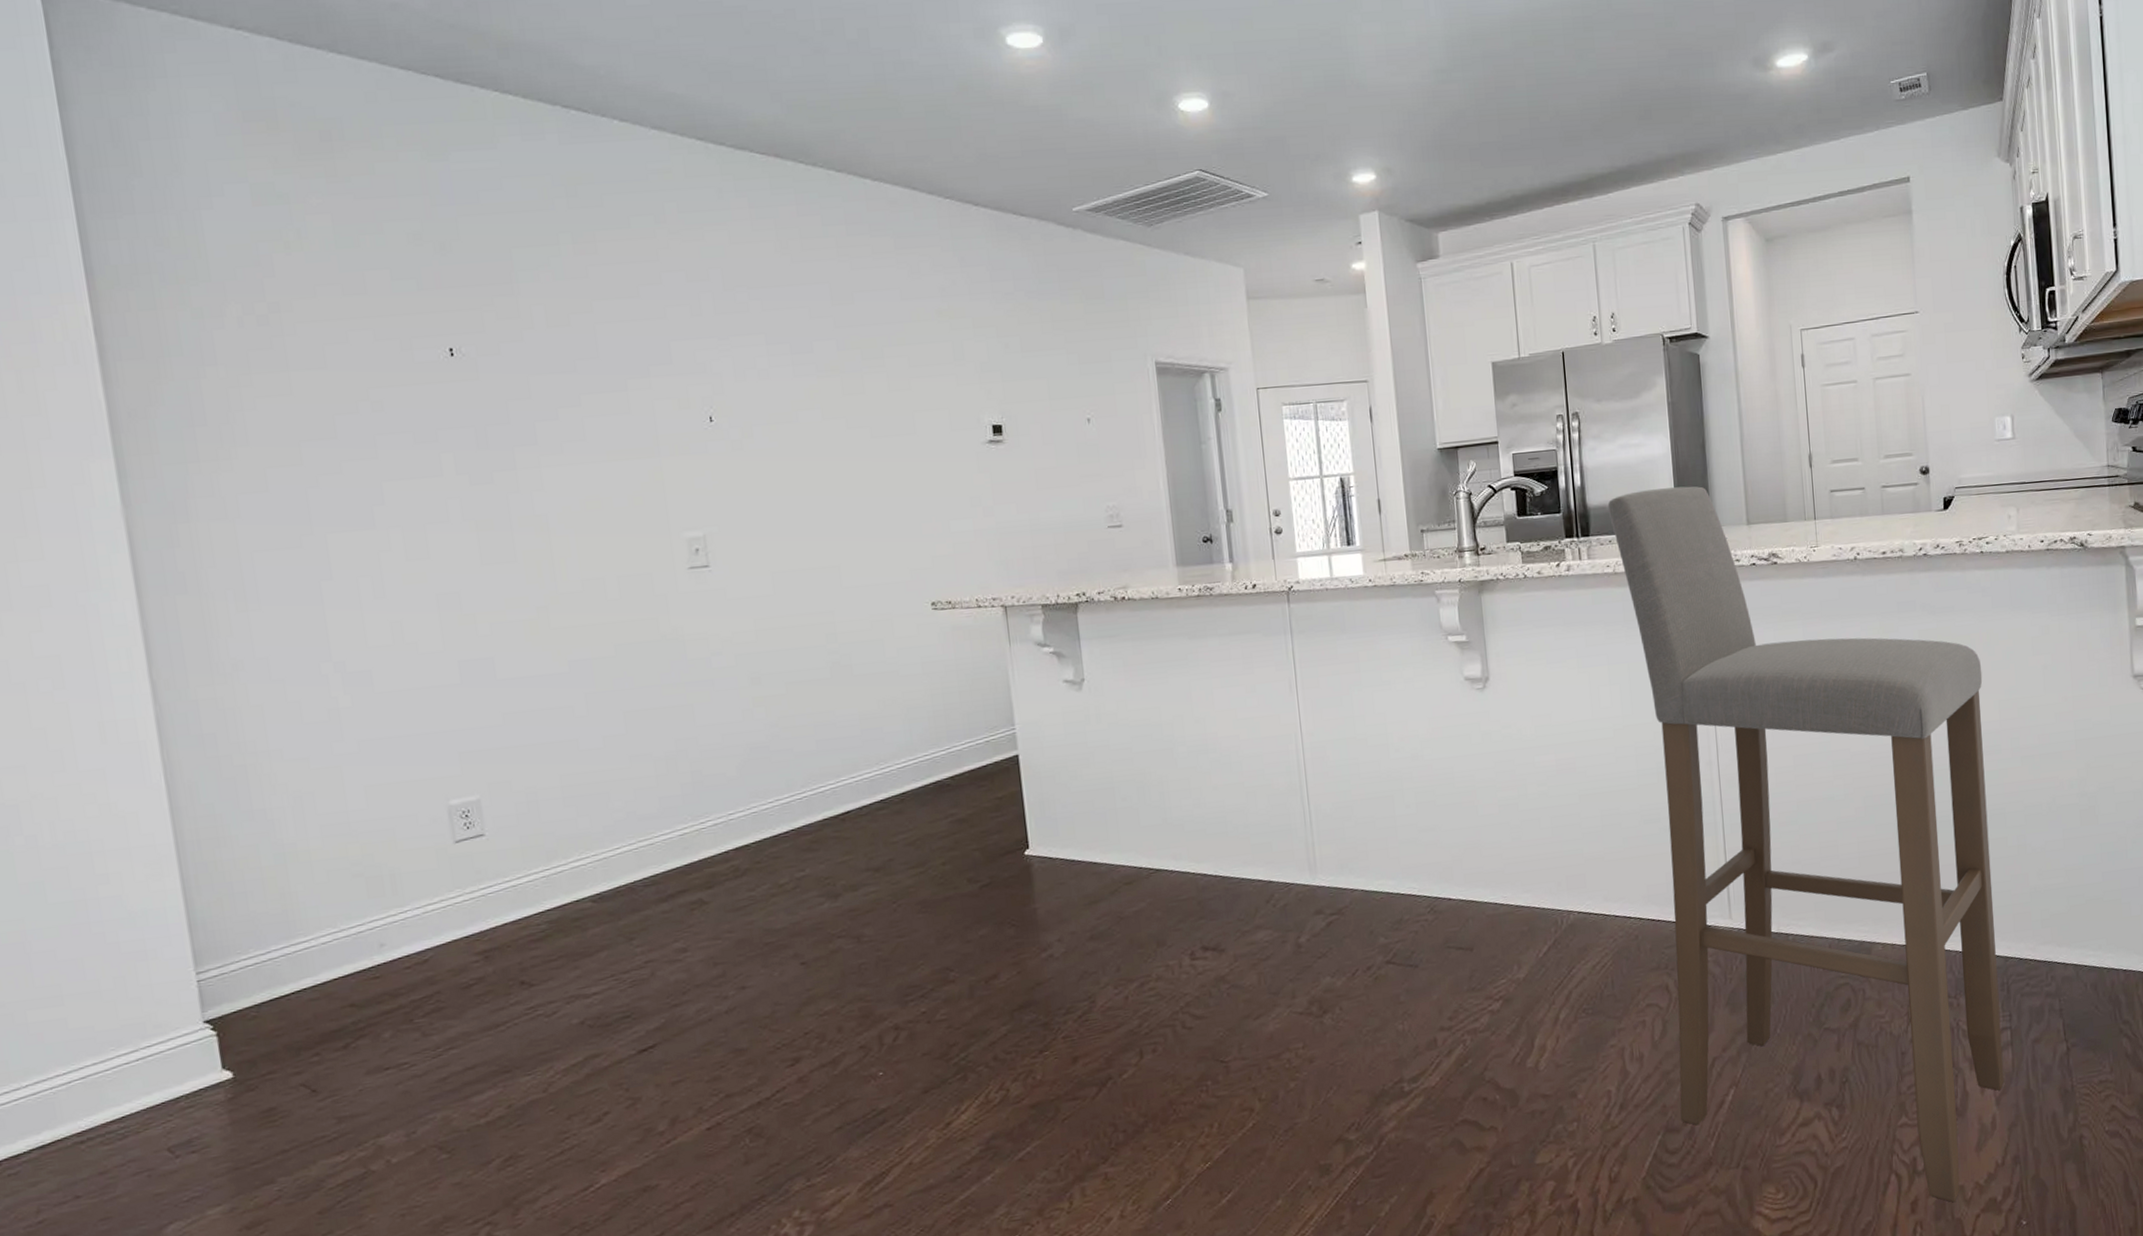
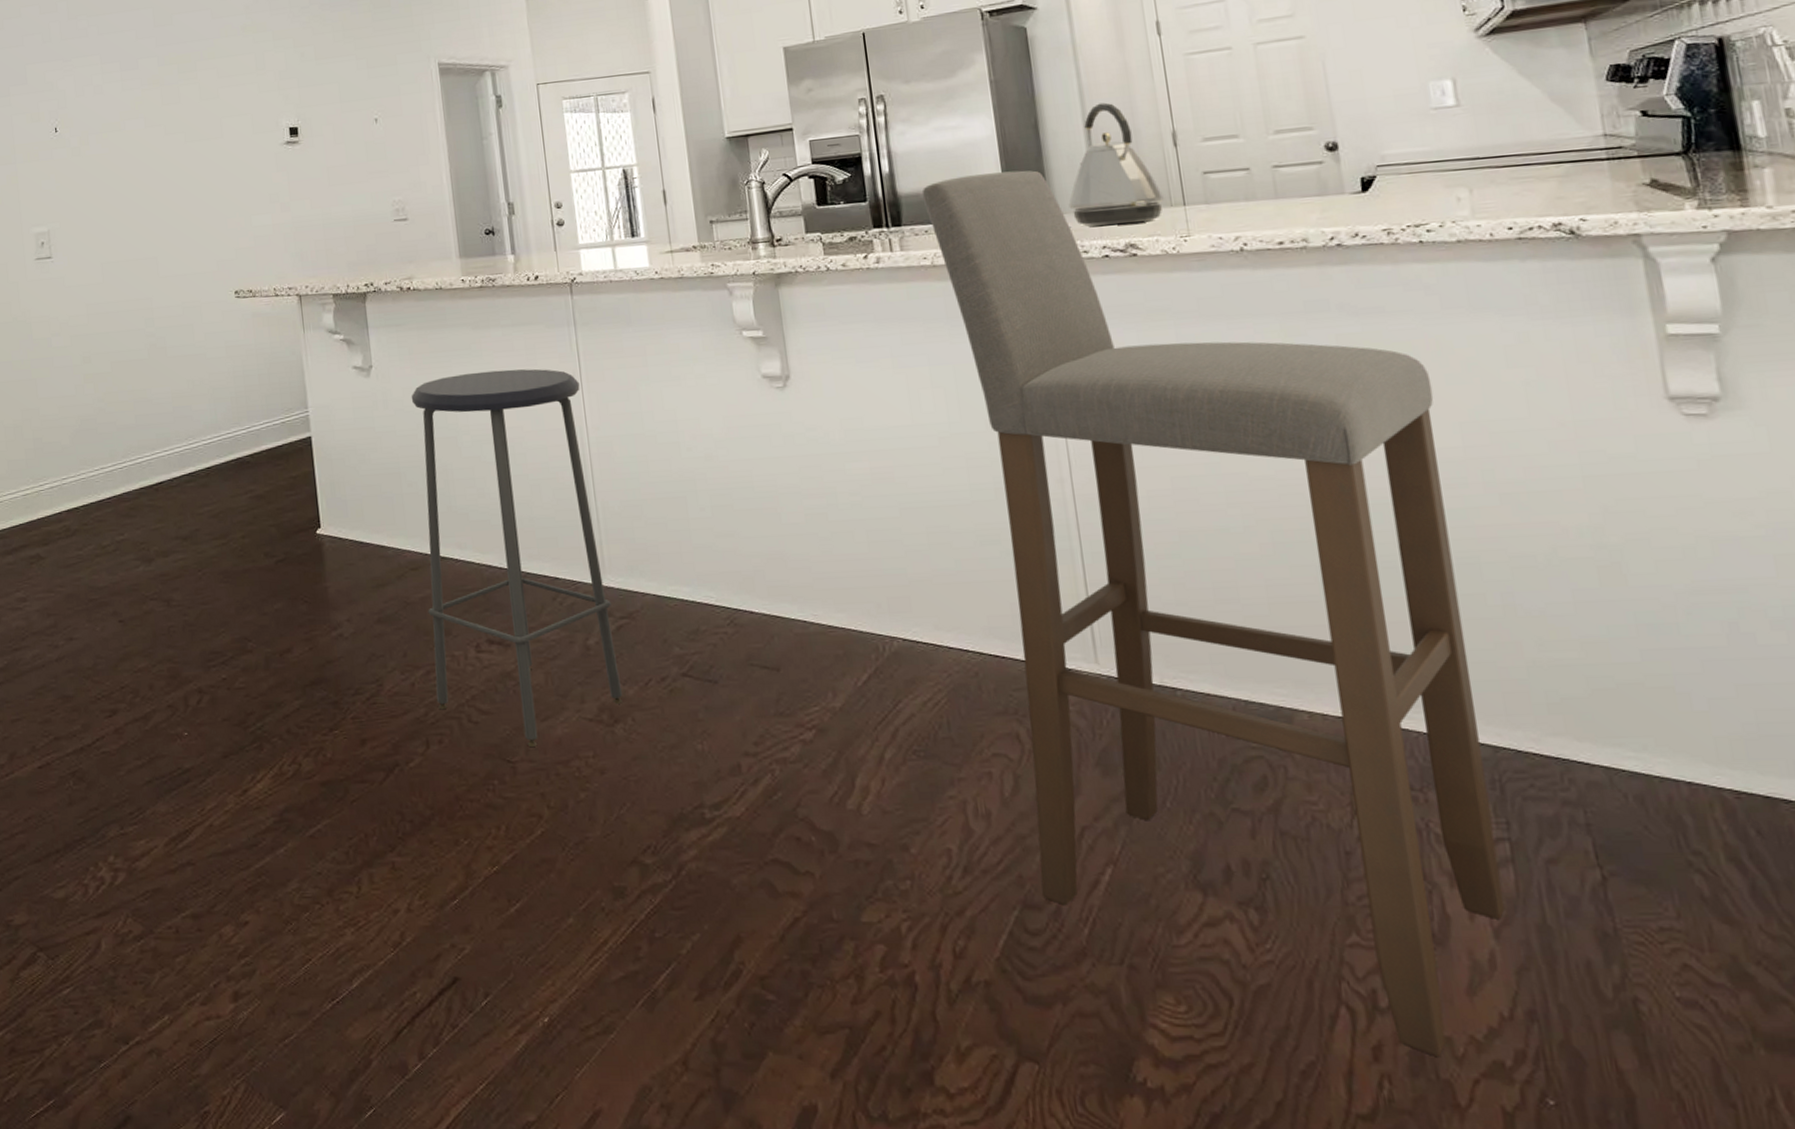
bar stool: none [1125,677,1332,1045] -> present [411,368,623,747]
kettle: none [1726,426,1801,538] -> present [1068,102,1165,227]

